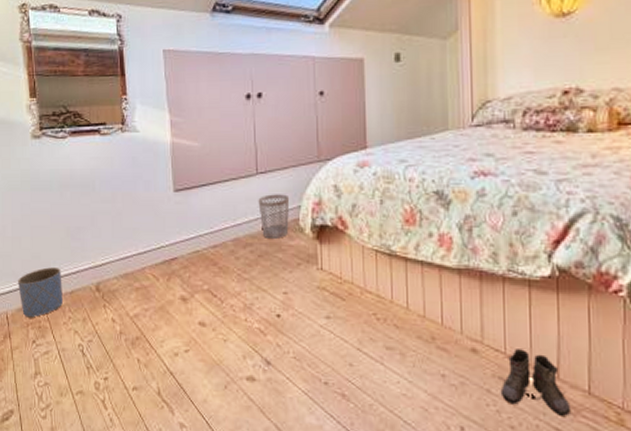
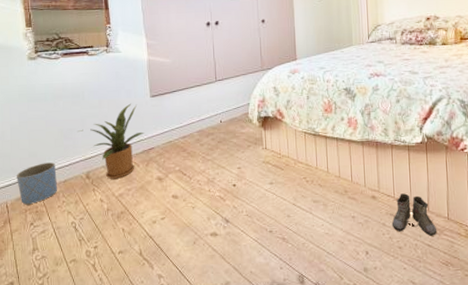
house plant: none [87,198,166,295] -> present [78,103,144,179]
wastebasket: present [258,194,290,238] -> none [217,95,241,128]

